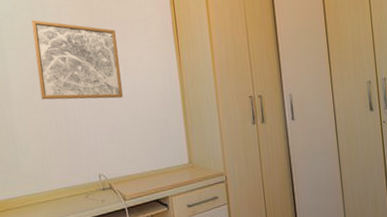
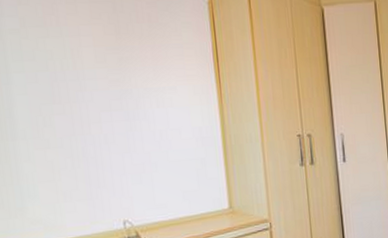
wall art: present [31,19,123,100] -> none [44,38,154,134]

